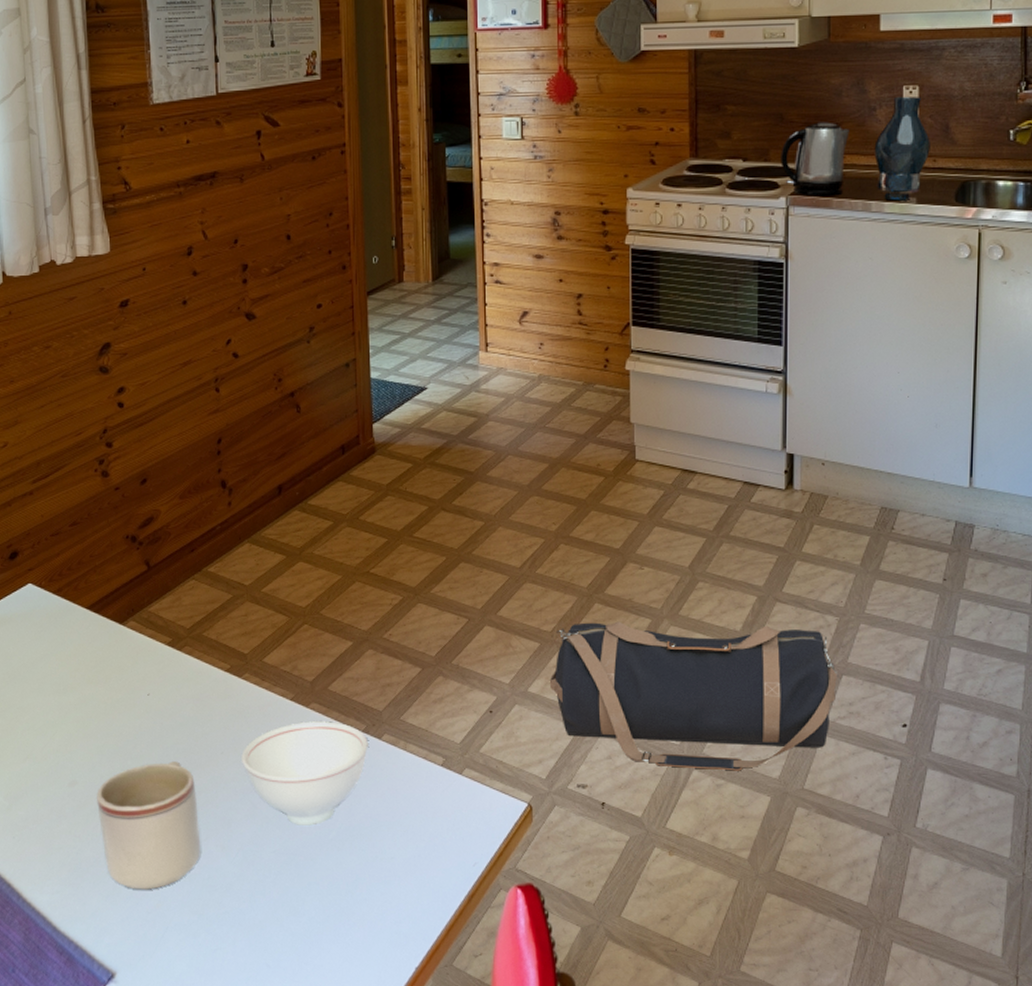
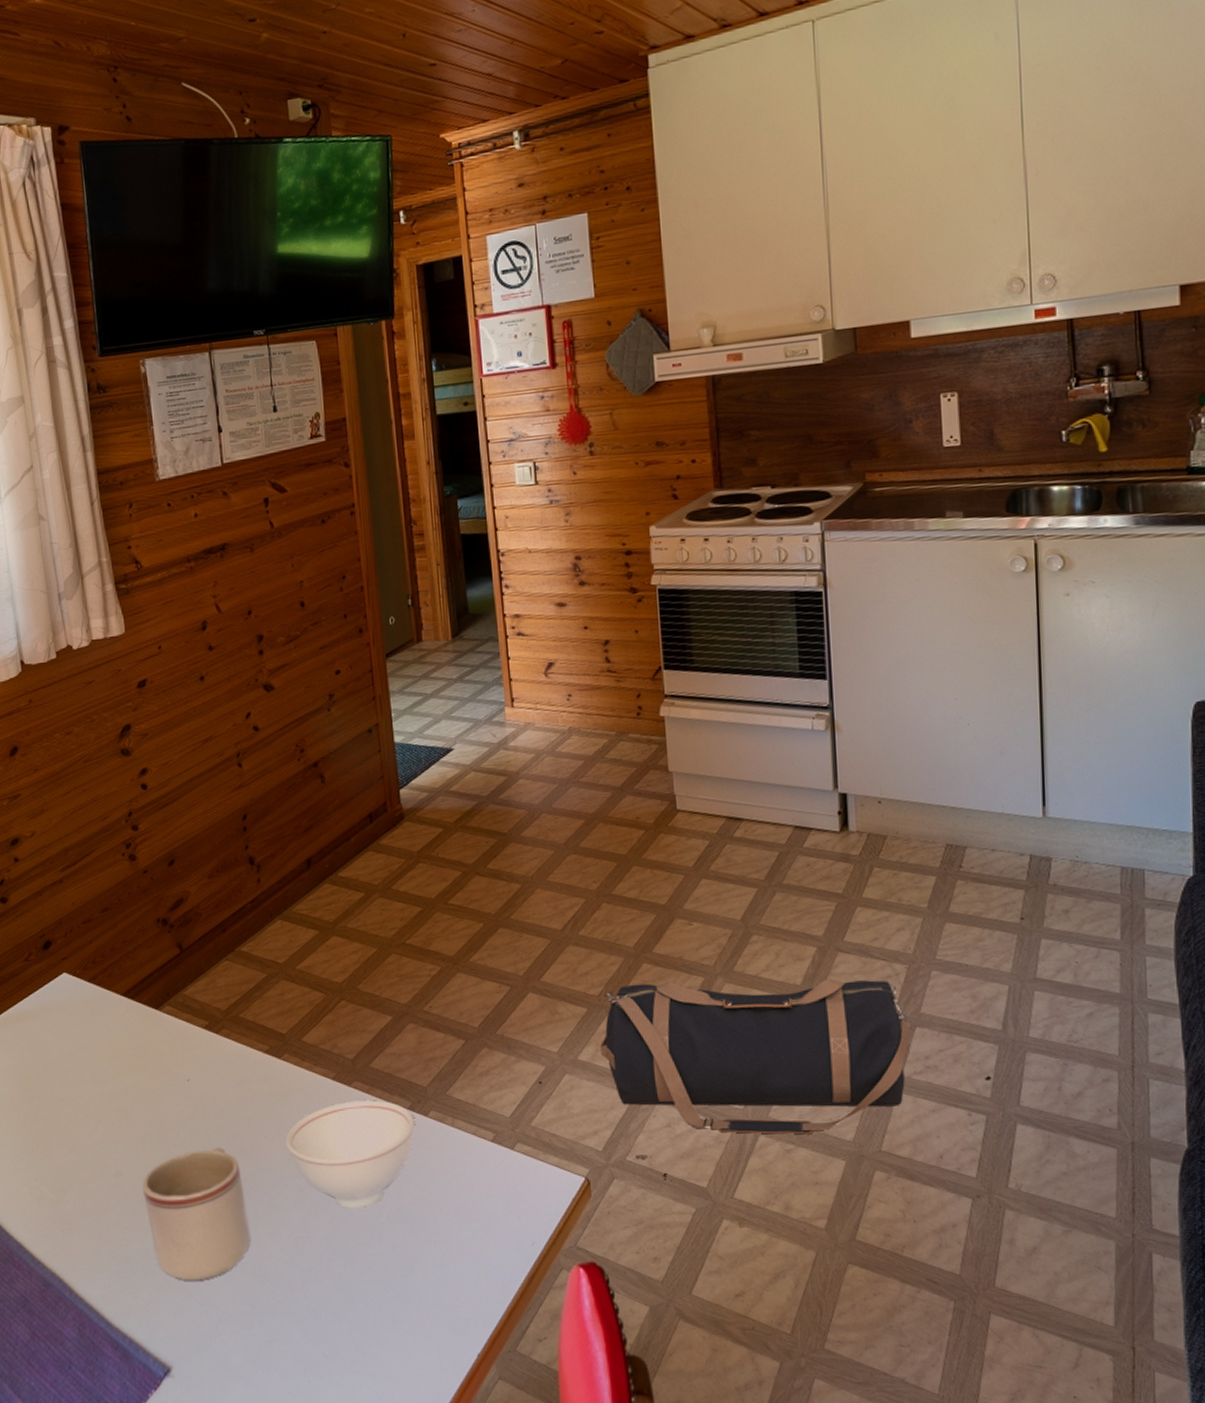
kettle: present [781,122,850,197] -> none [811,439,885,520]
vase: present [874,96,930,201] -> none [913,404,975,517]

